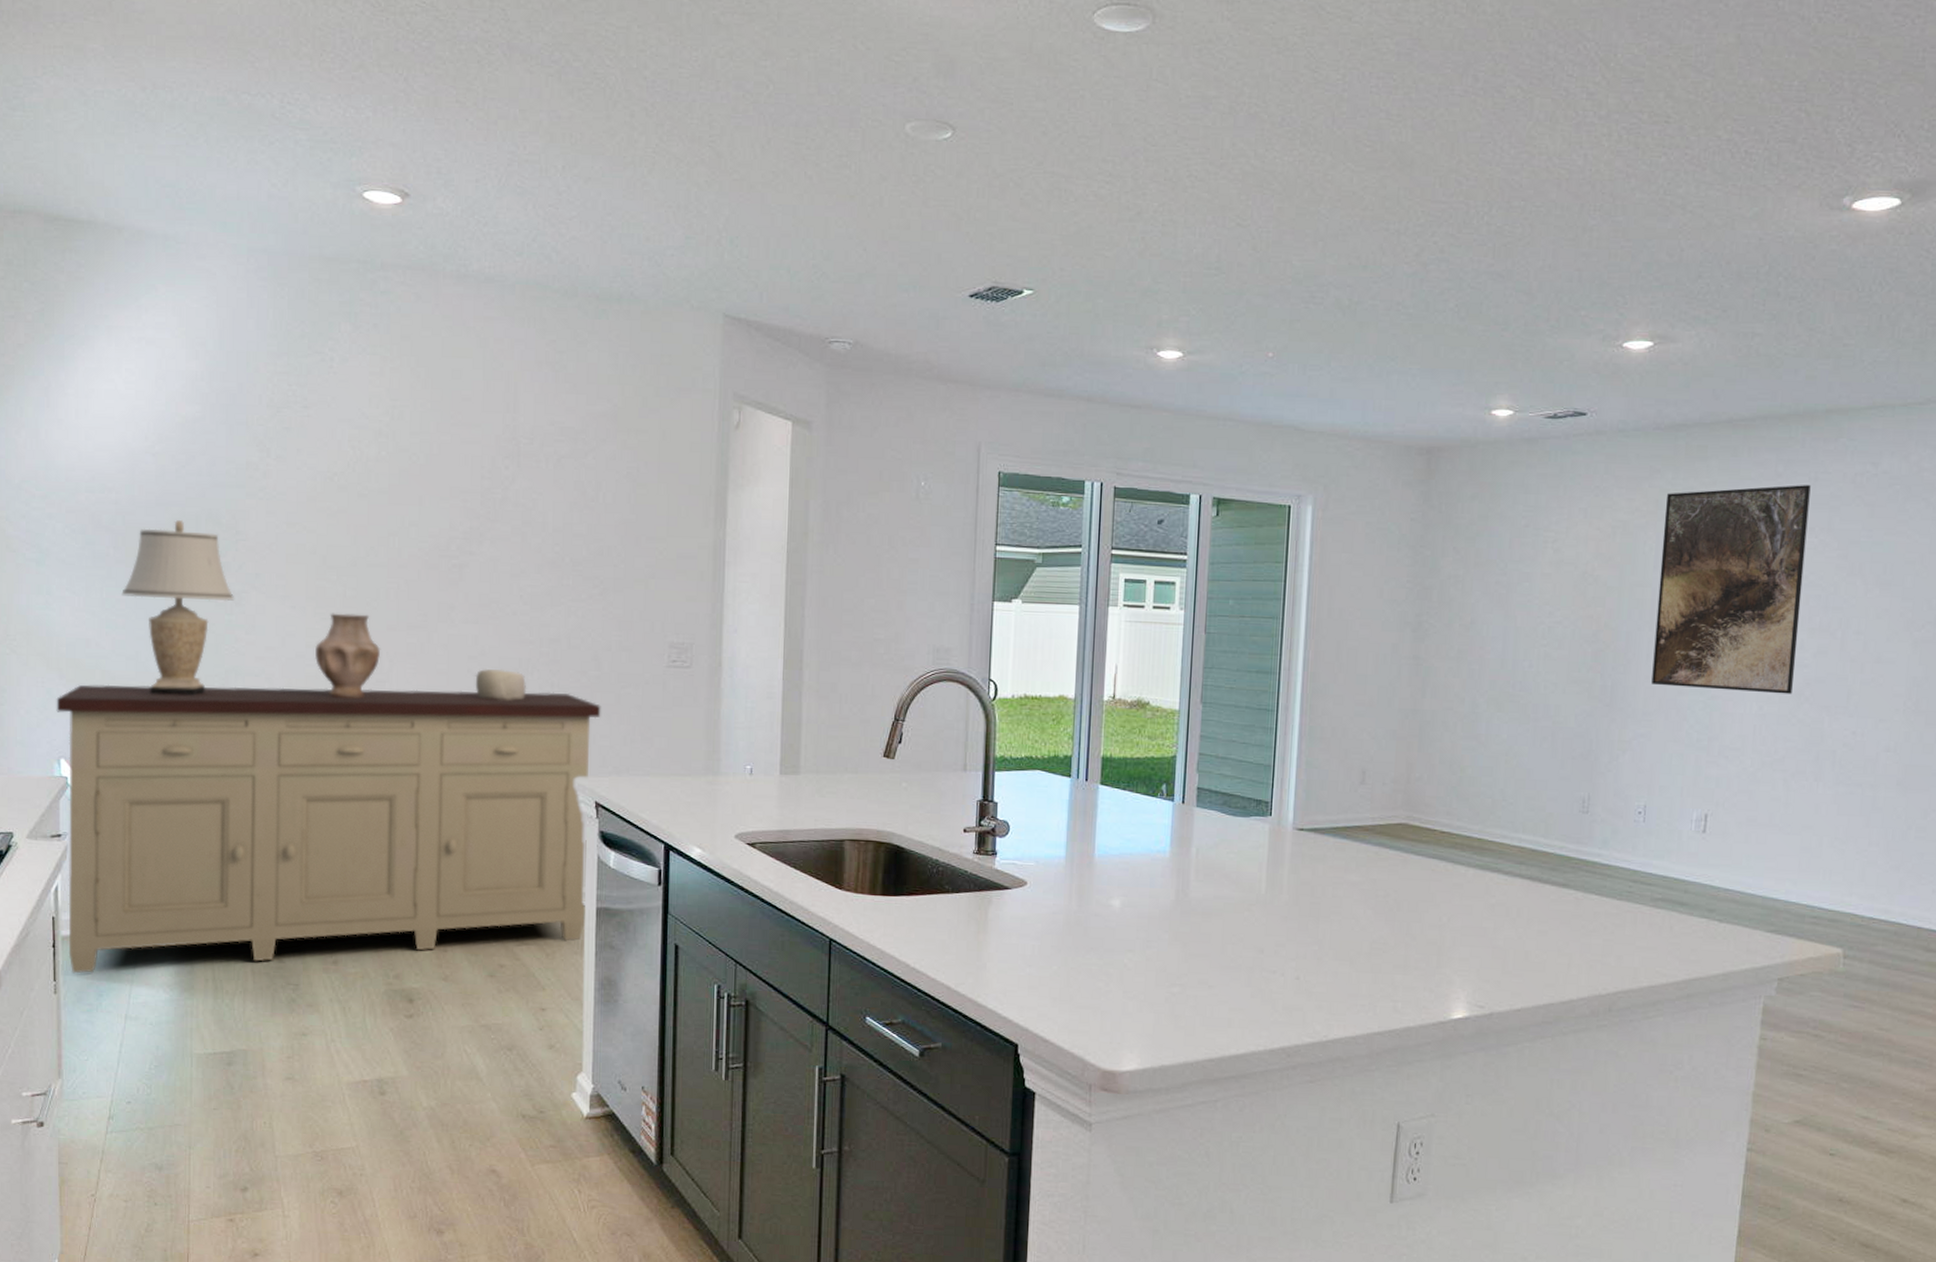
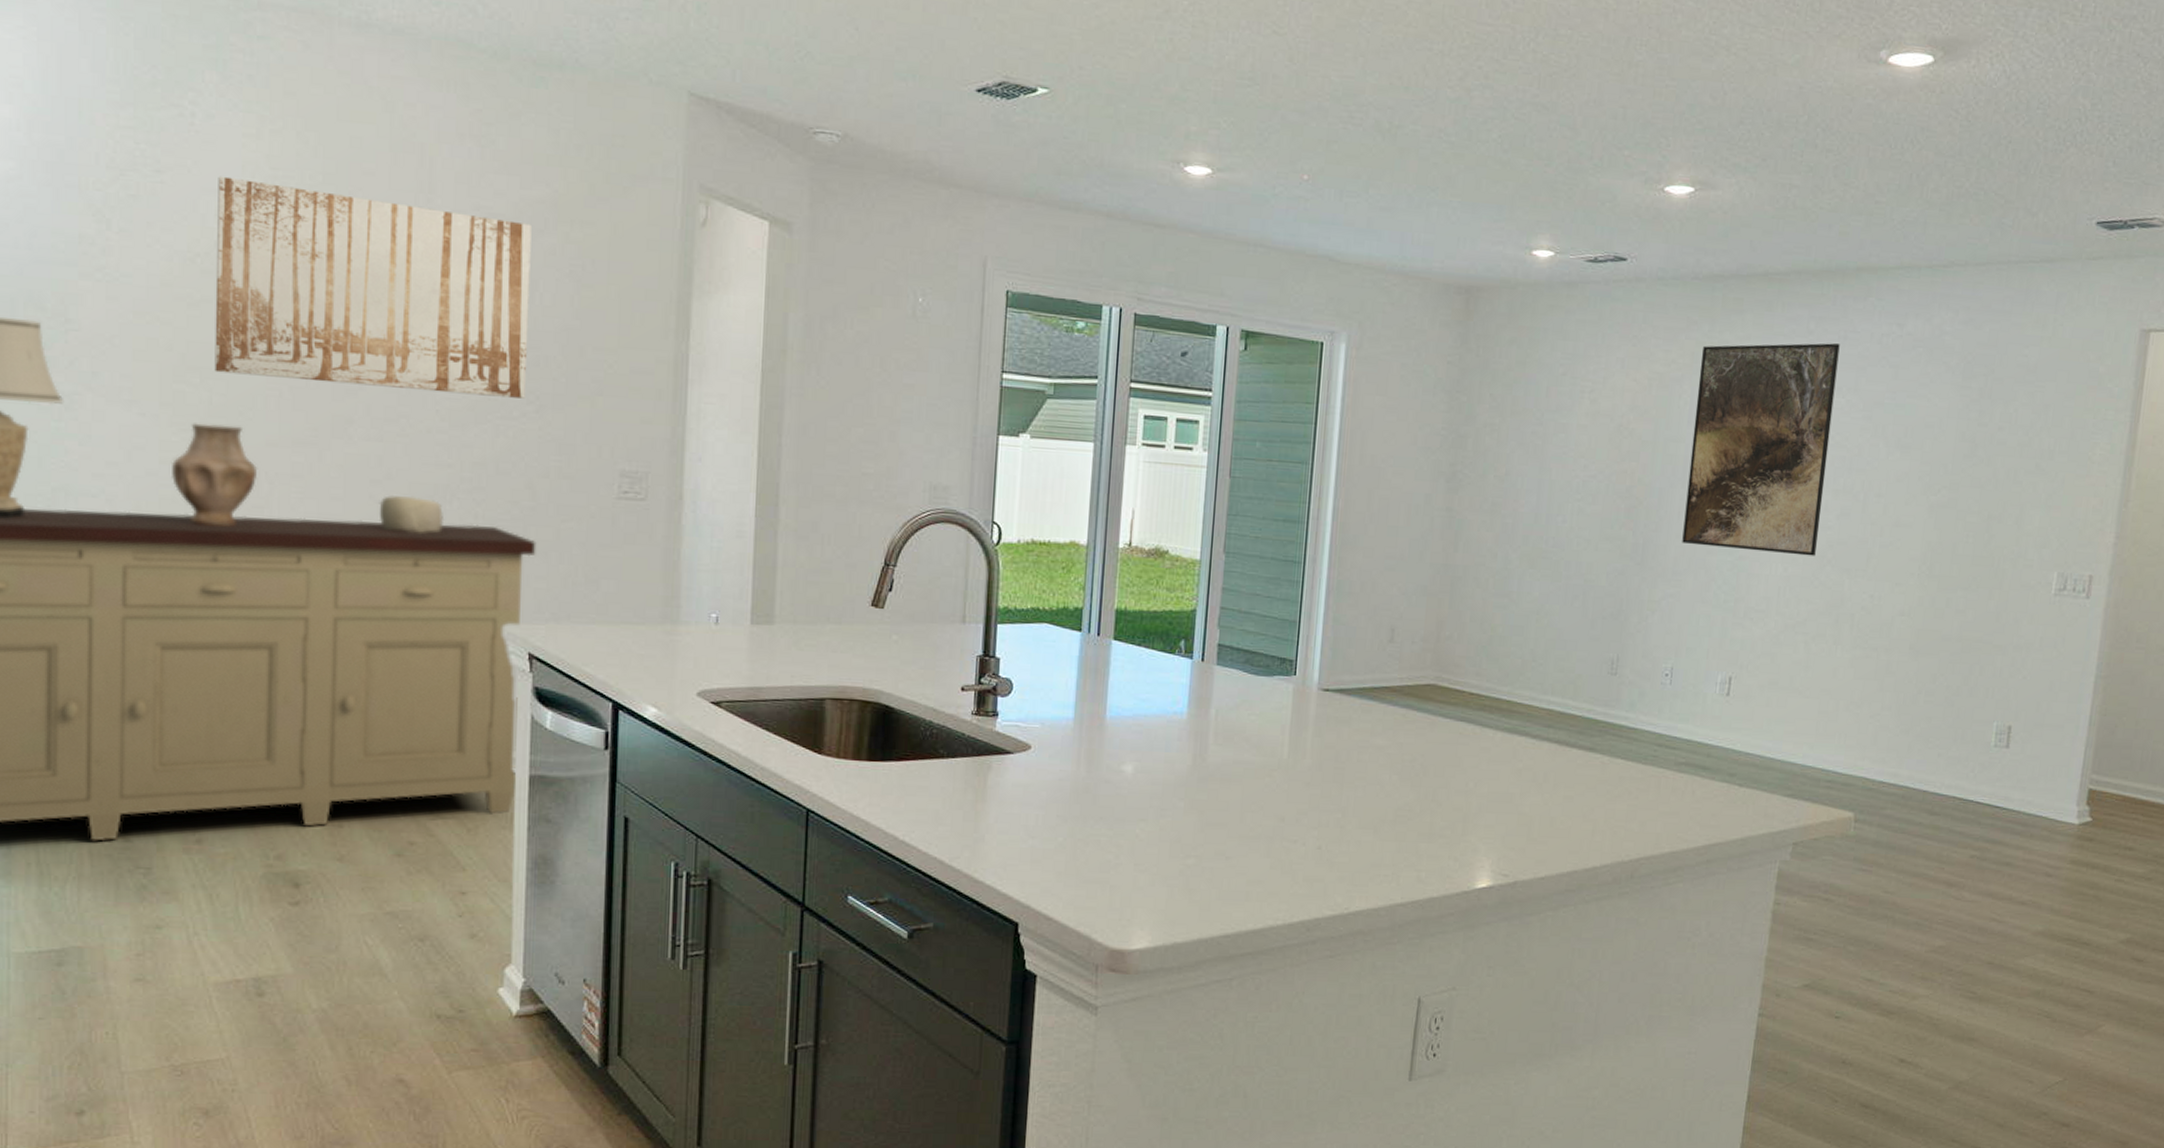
wall art: none [348,408,596,583] -> present [214,176,531,399]

